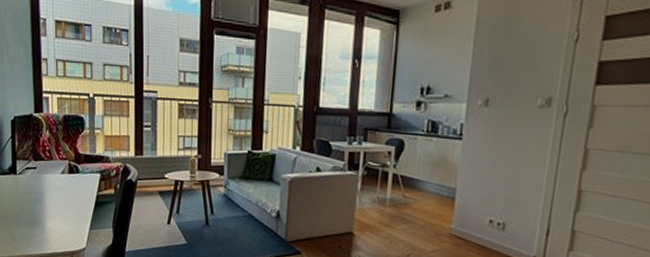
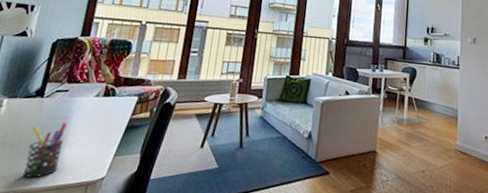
pen holder: none [14,198,45,246] -> present [22,123,67,178]

